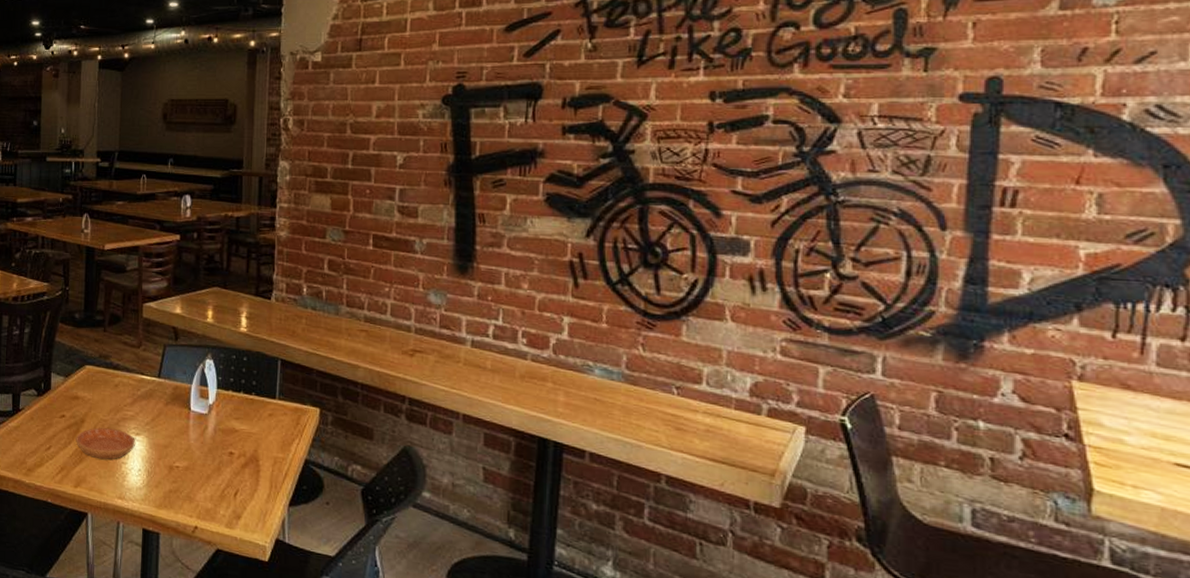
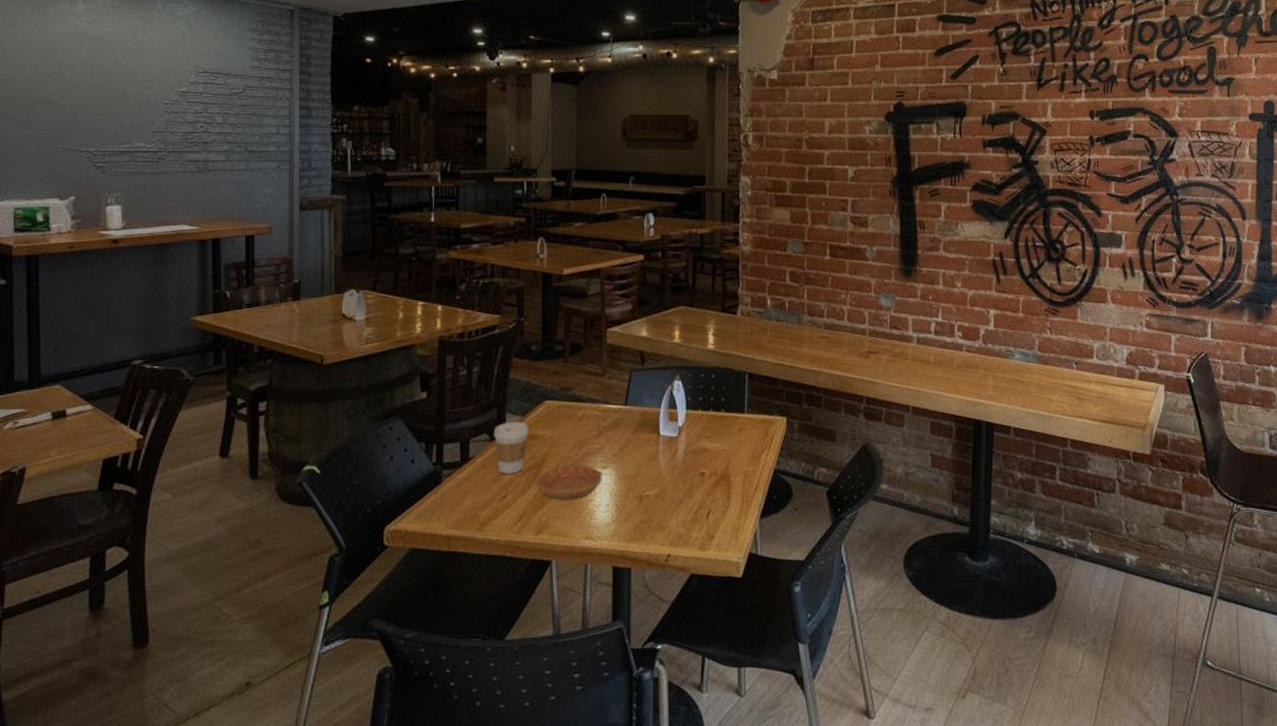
coffee cup: none [40,381,71,429] -> present [493,421,529,474]

